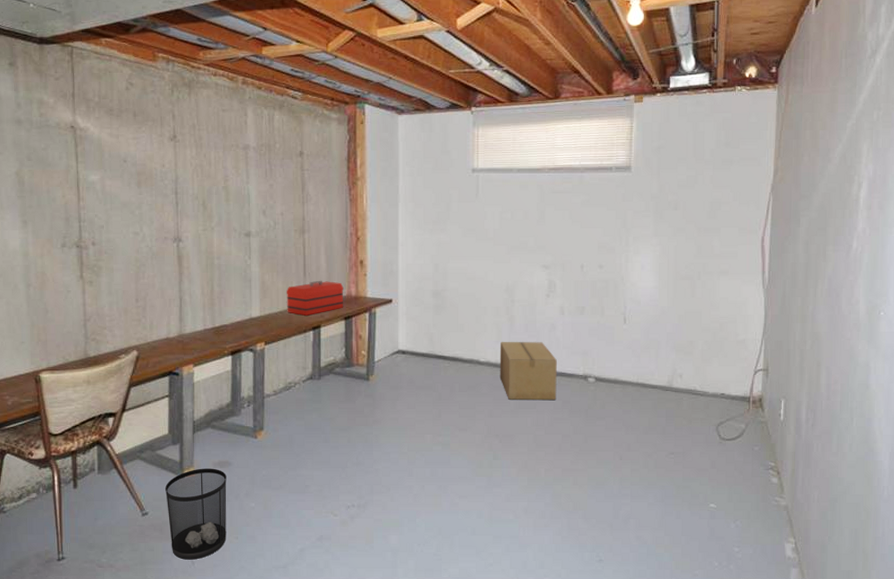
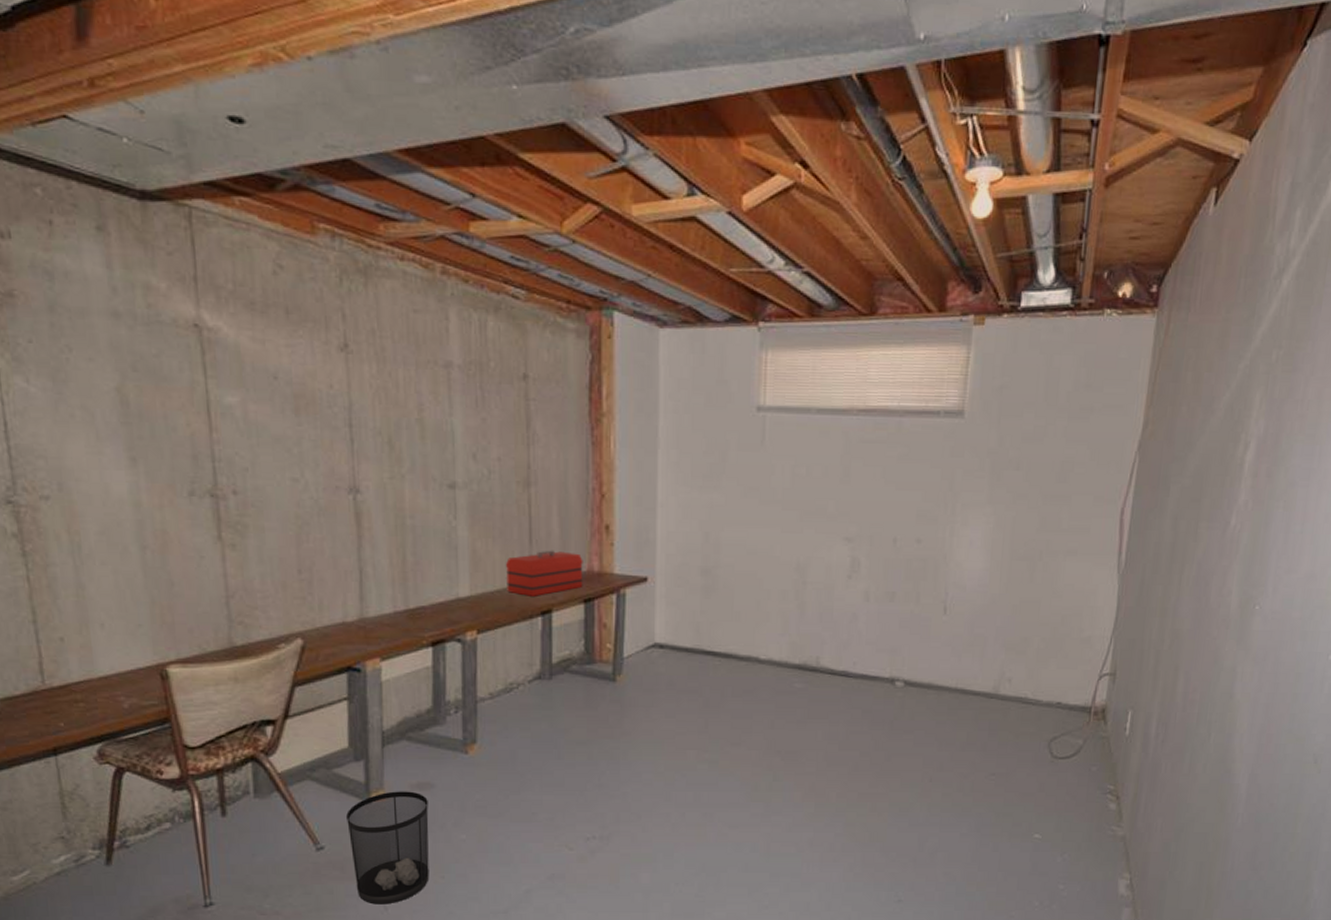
cardboard box: present [499,342,557,401] -> none [784,635,857,709]

